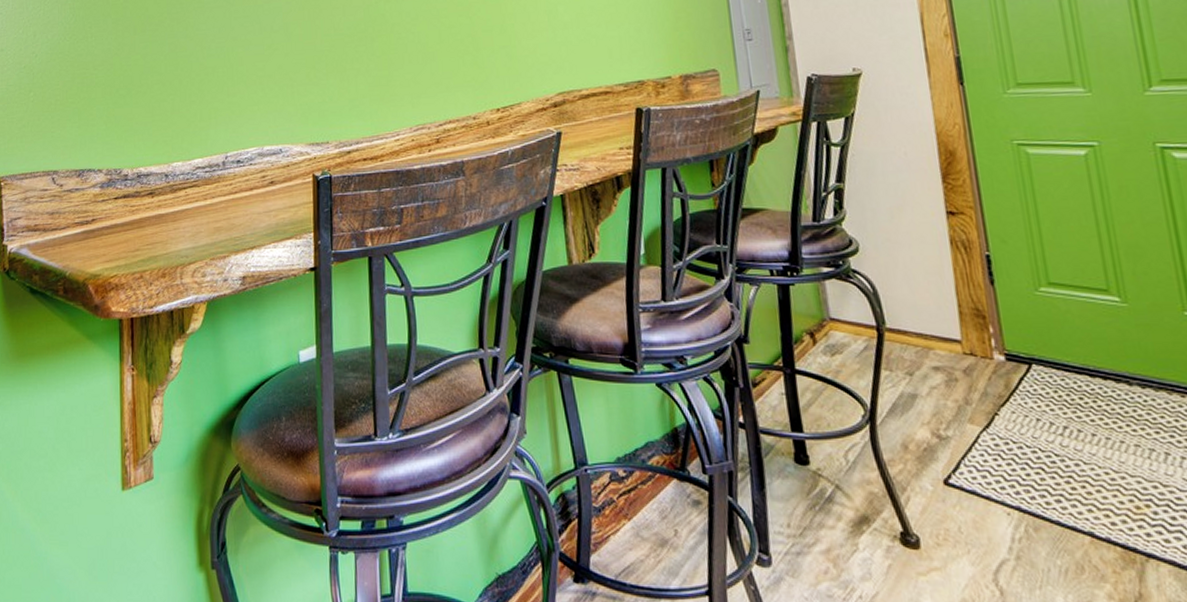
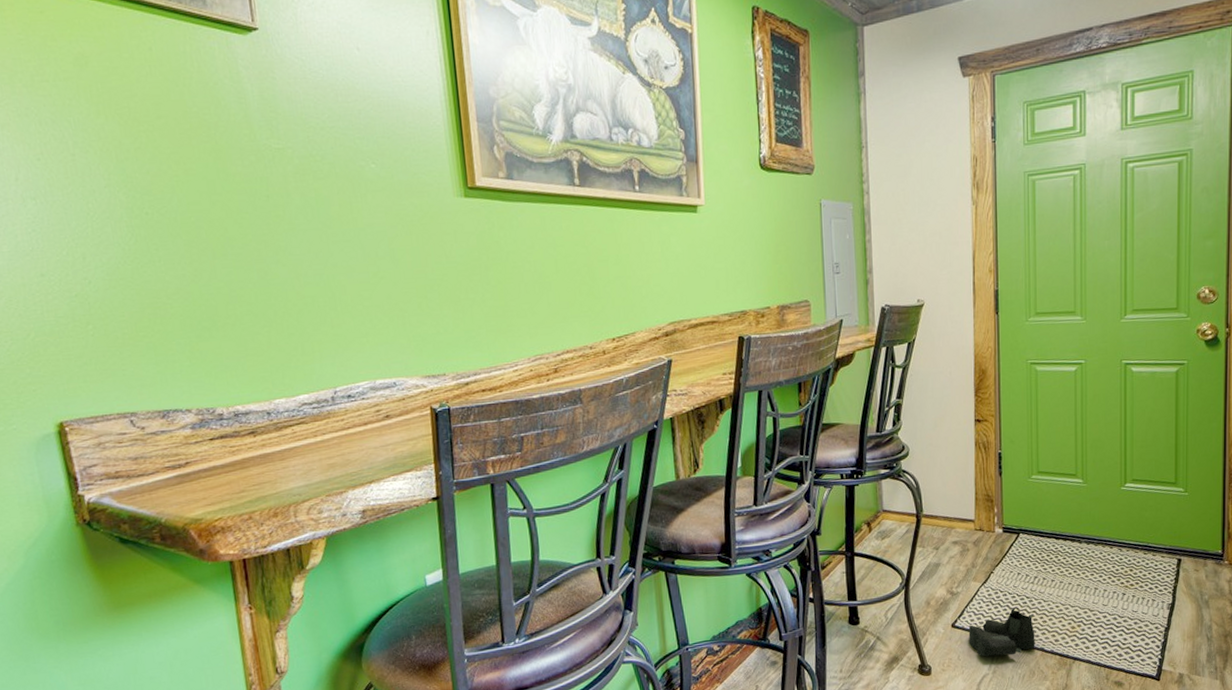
boots: none [970,467,1079,537] -> present [968,607,1035,657]

